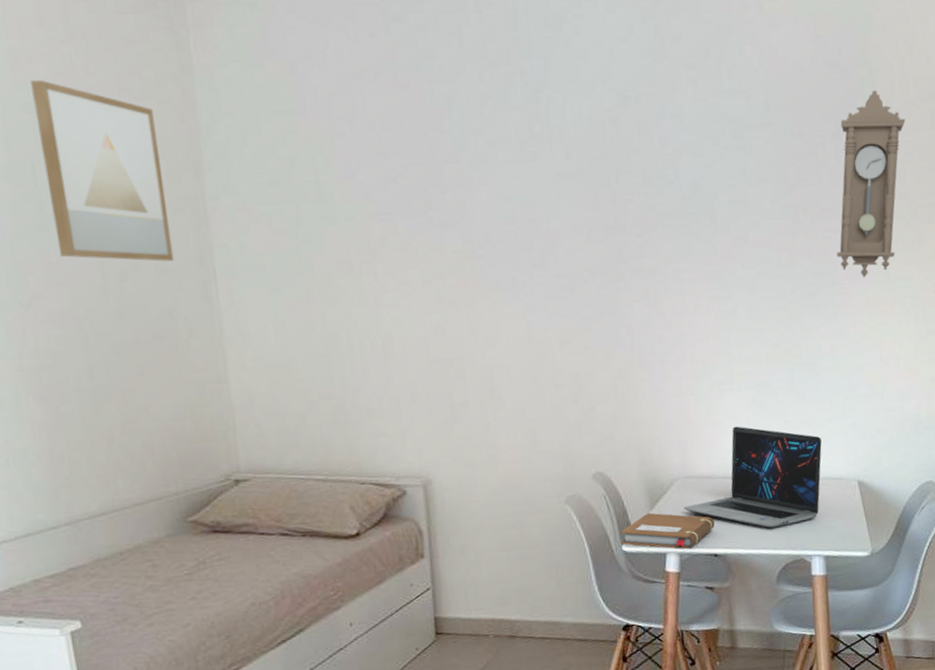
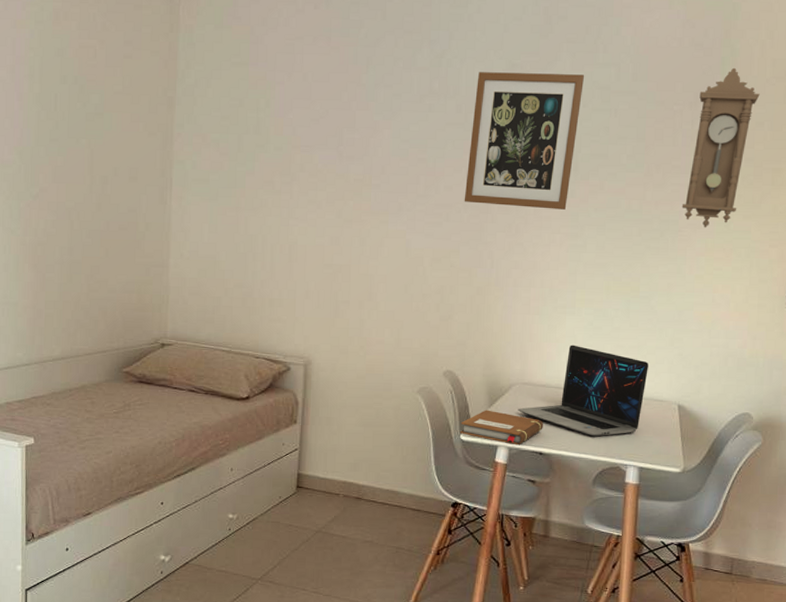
wall art: present [31,80,174,262] -> none [63,32,146,171]
wall art: none [585,106,711,270] -> present [464,72,585,210]

